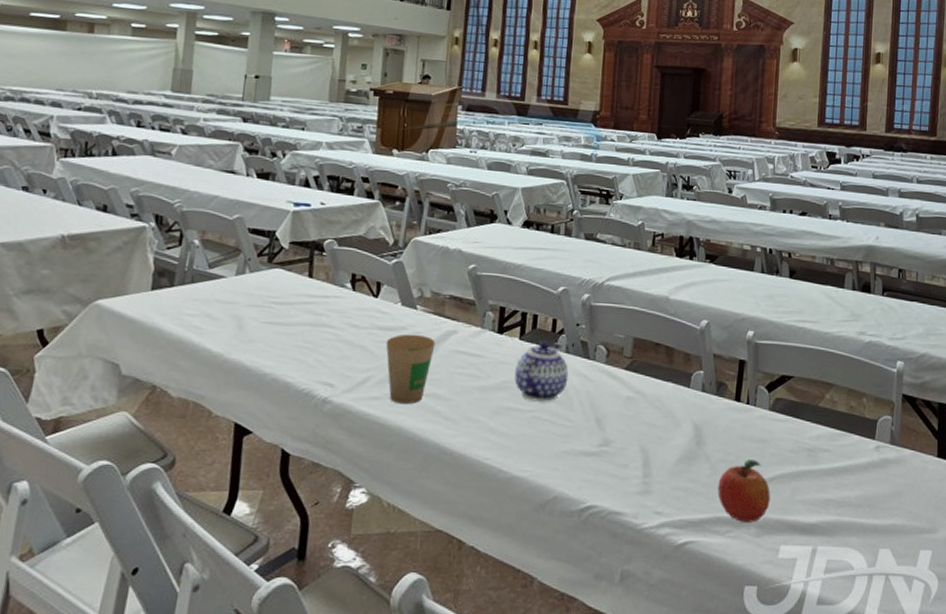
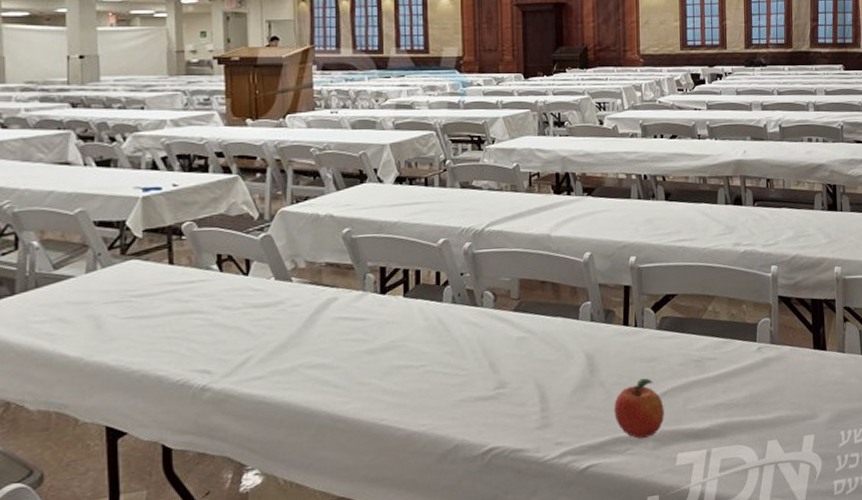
paper cup: present [386,334,436,405] -> none [263,306,316,380]
teapot: present [514,340,569,402] -> none [403,294,458,356]

